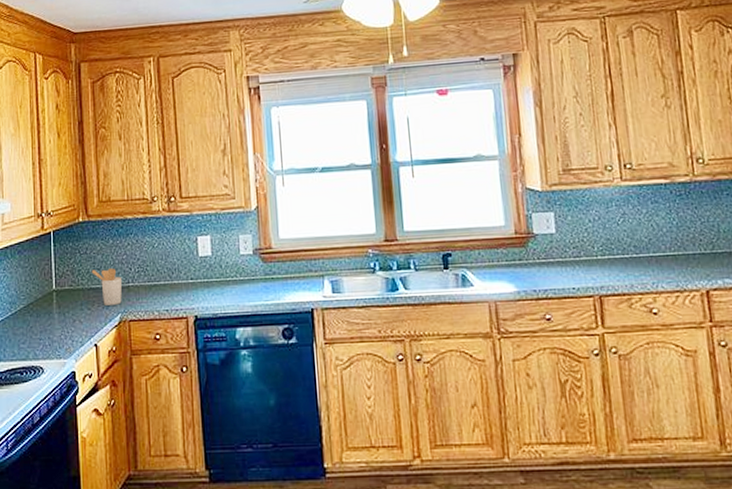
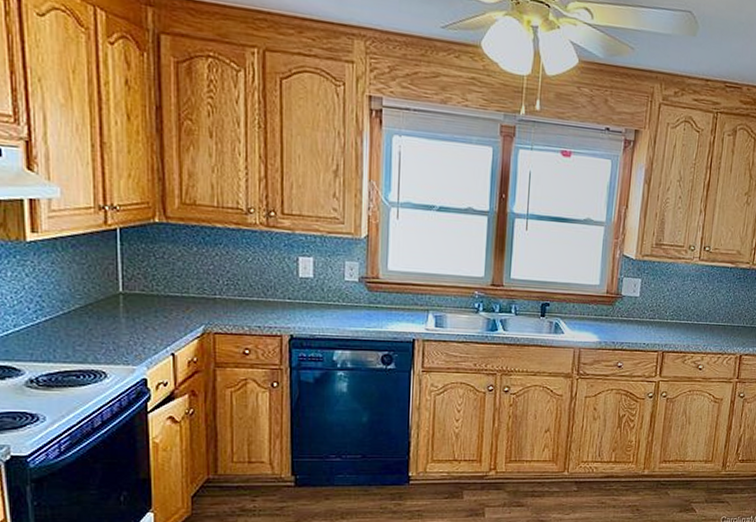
utensil holder: present [91,267,122,305] -> none [169,276,206,316]

